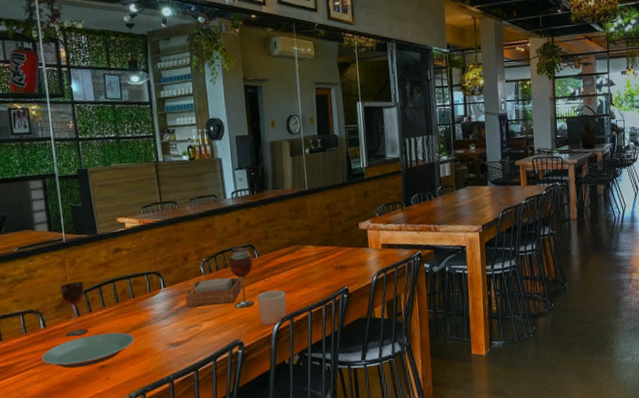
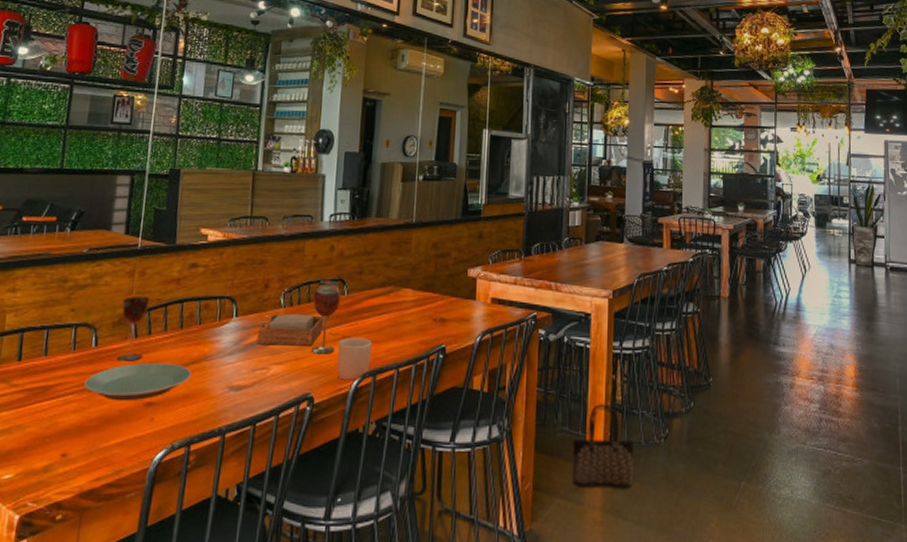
tote bag: none [460,314,511,379] -> present [572,404,635,488]
planter: present [579,119,597,150] -> none [737,178,758,215]

